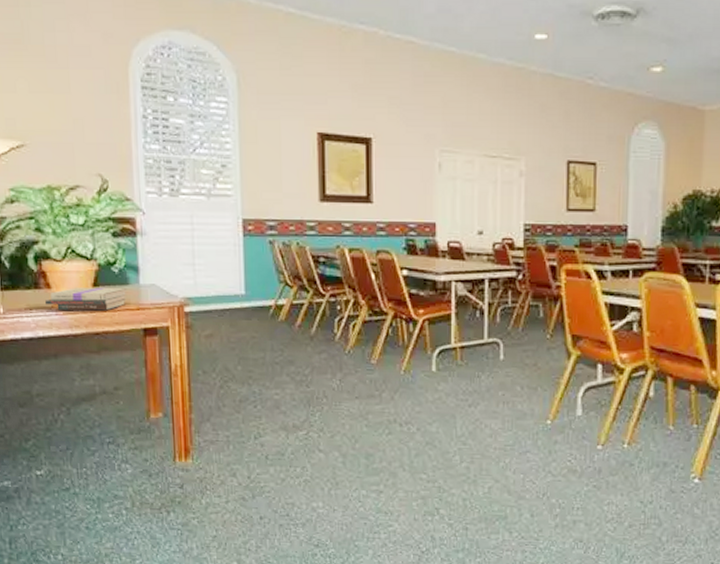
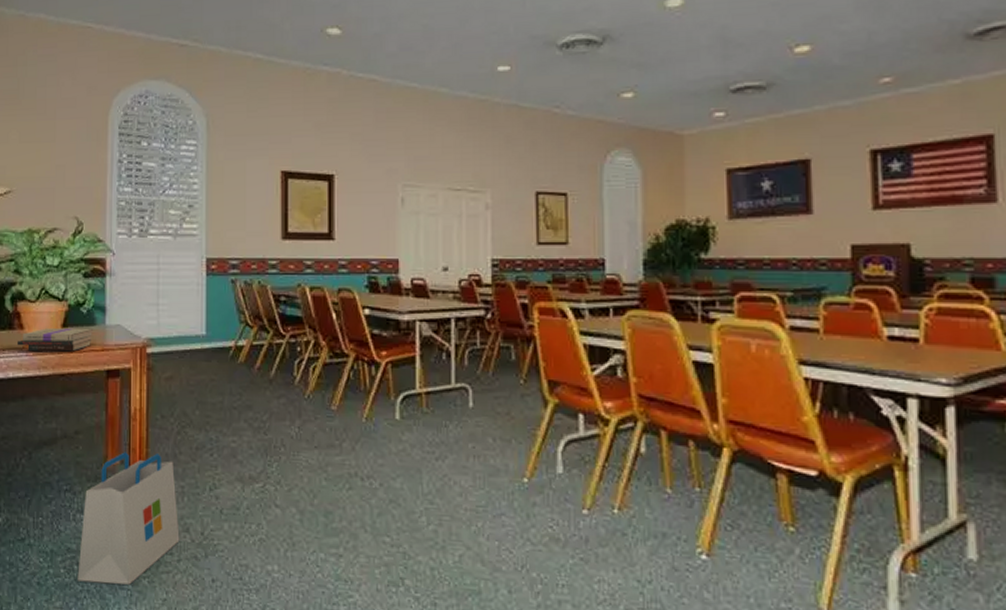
shopping bag: none [126,406,227,526] -> present [77,452,180,585]

